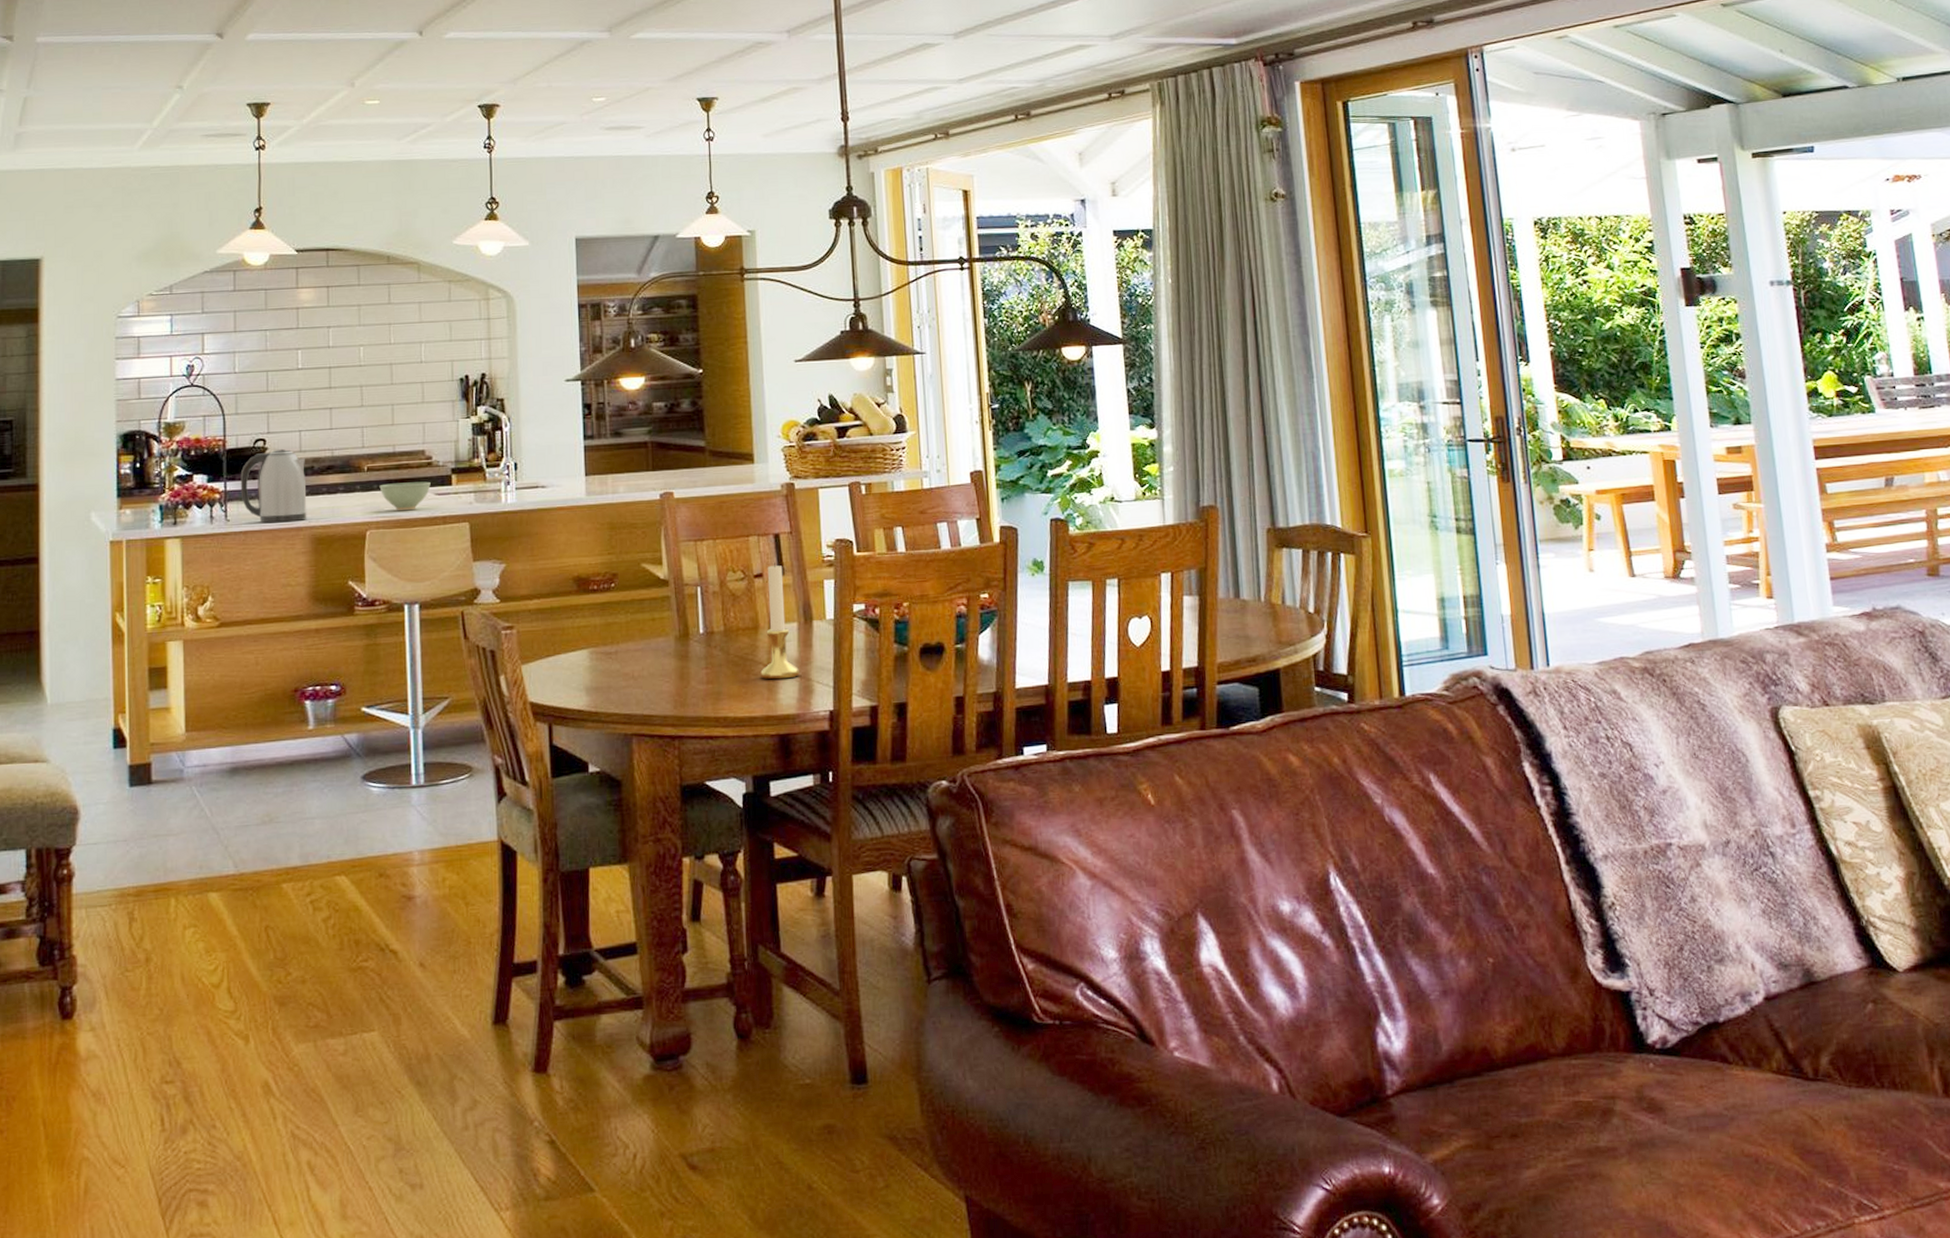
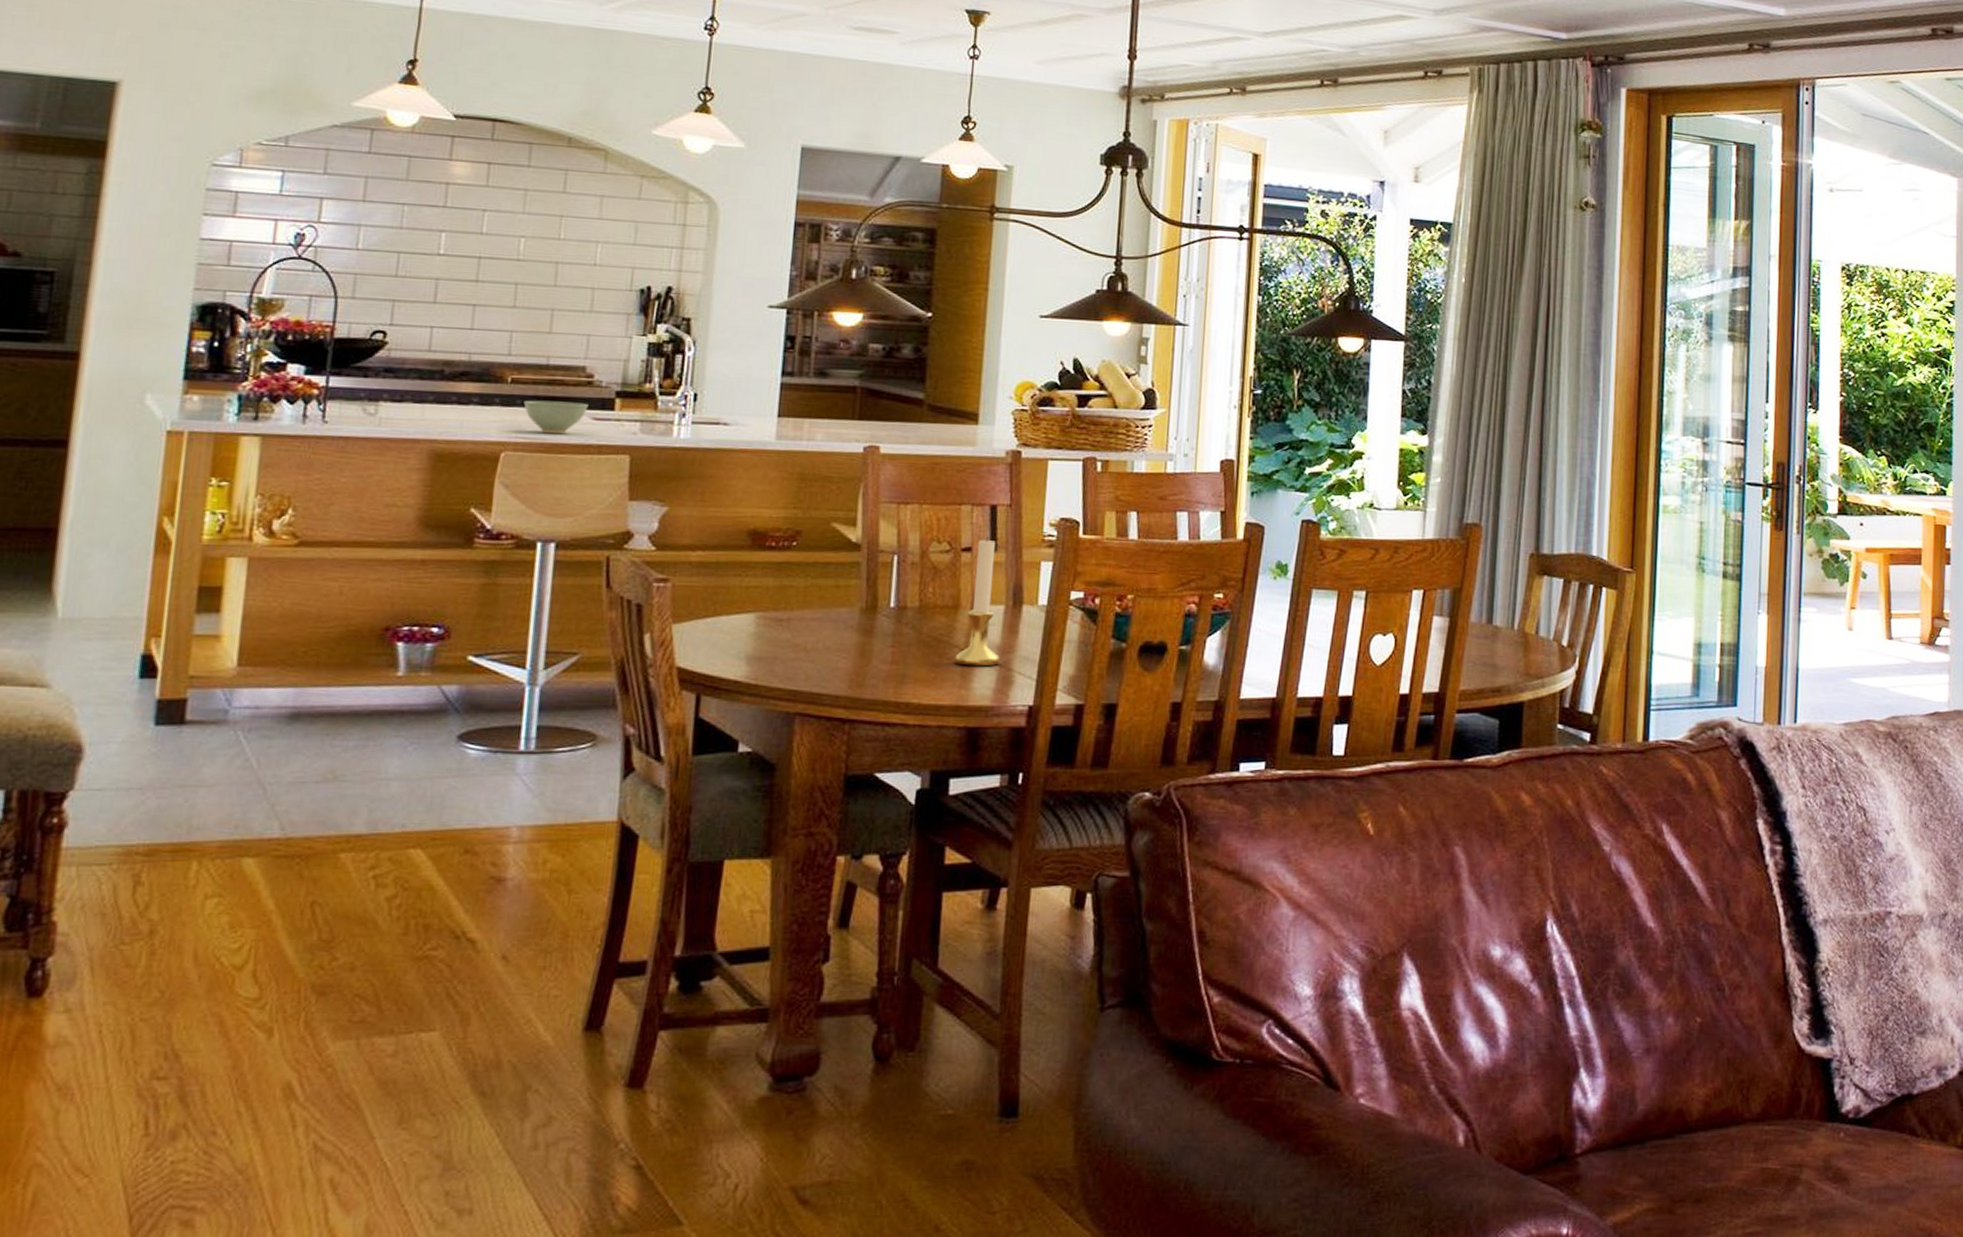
kettle: present [240,448,307,524] -> none [346,345,434,432]

